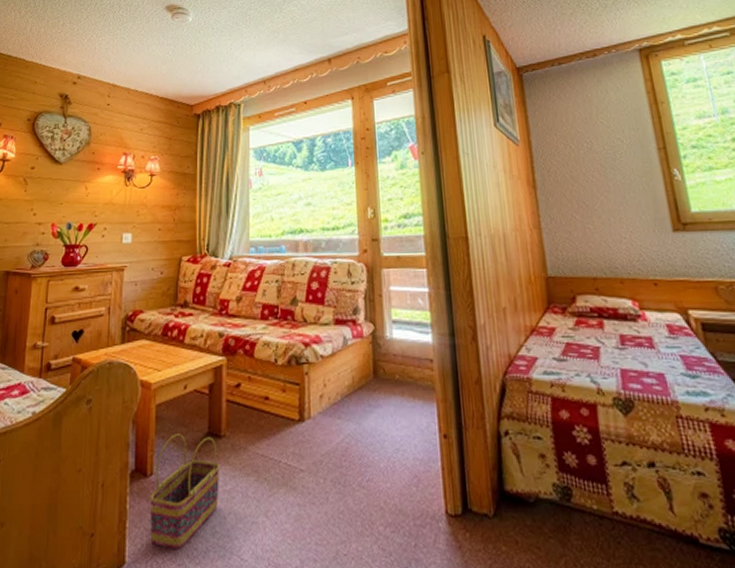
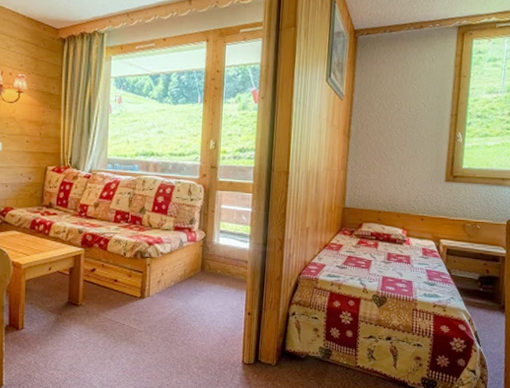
basket: present [149,434,221,549] -> none [21,302,78,378]

